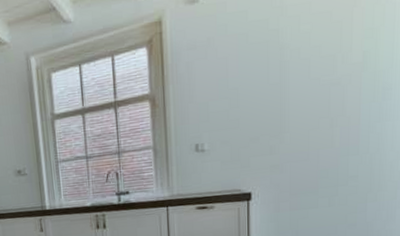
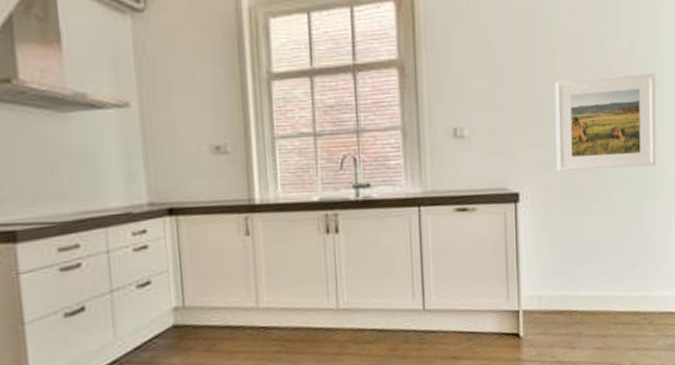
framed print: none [286,80,387,173] -> present [554,72,657,171]

